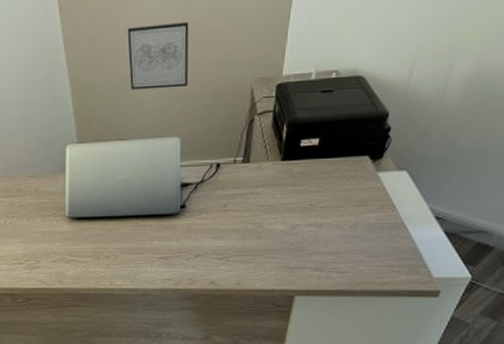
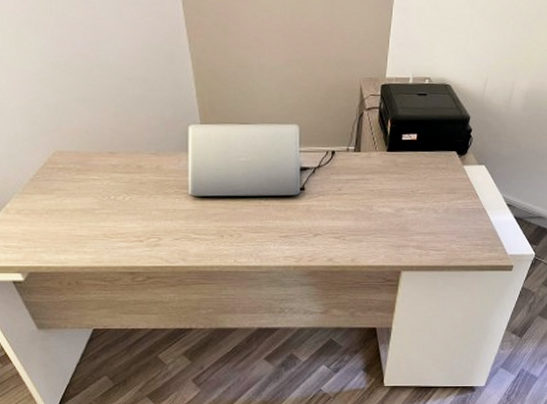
wall art: present [127,21,189,90] -> none [248,20,306,80]

